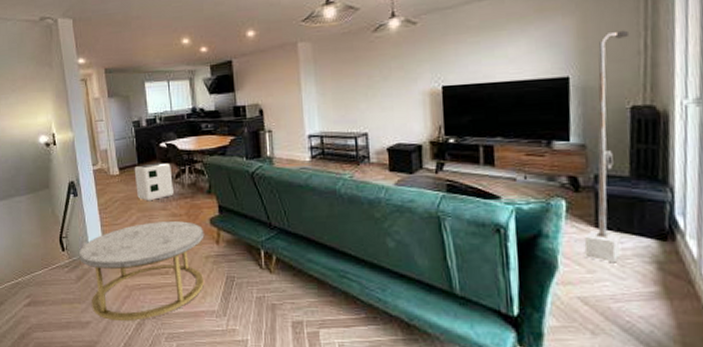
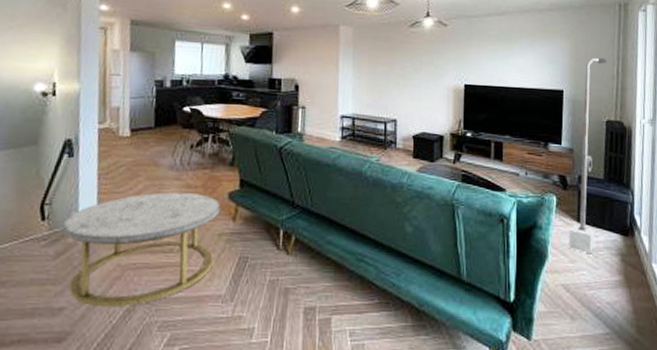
air purifier: present [134,162,174,201] -> none [148,128,193,169]

